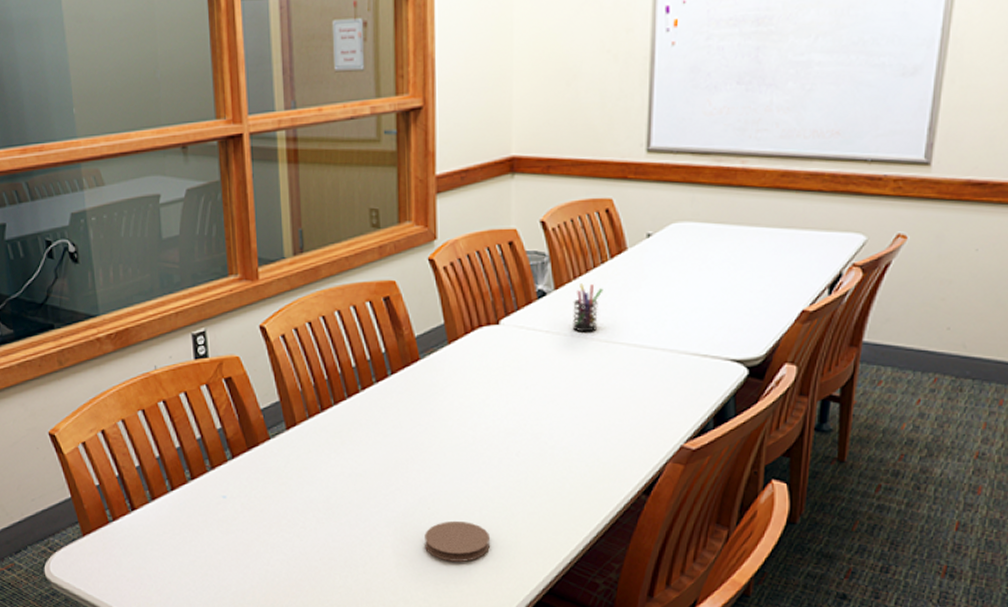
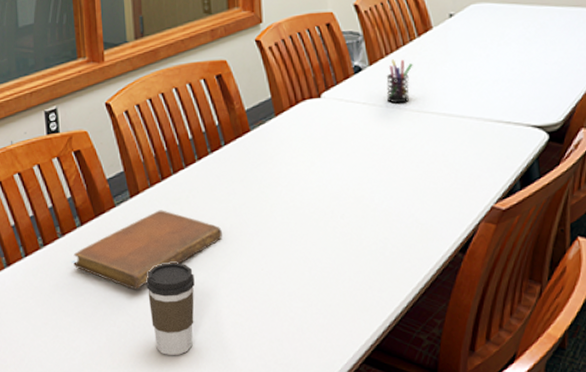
notebook: none [224,443,386,527] -> present [73,210,222,290]
coffee cup: none [303,500,355,596] -> present [146,262,195,355]
coaster: present [425,520,490,562] -> none [259,280,320,320]

